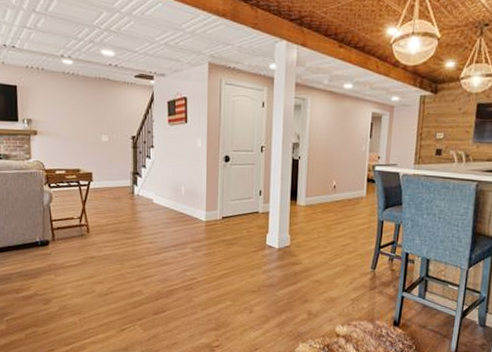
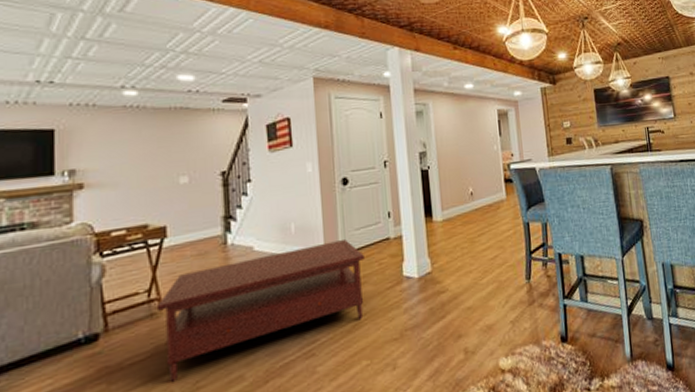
coffee table: none [85,206,236,284] -> present [156,238,364,382]

